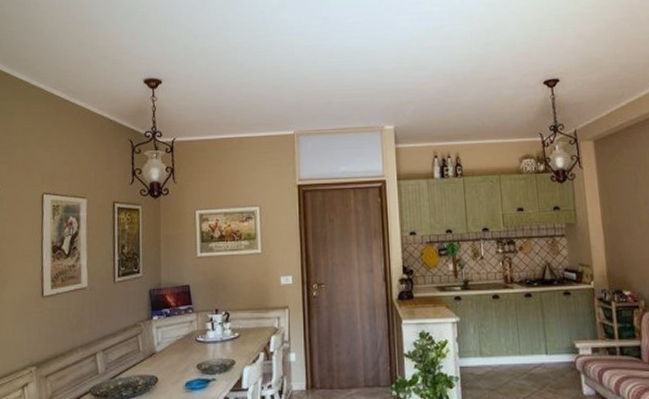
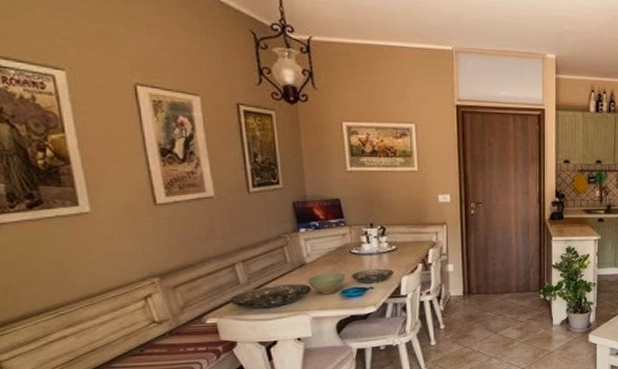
bowl: none [156,362,191,387] -> present [308,273,346,295]

